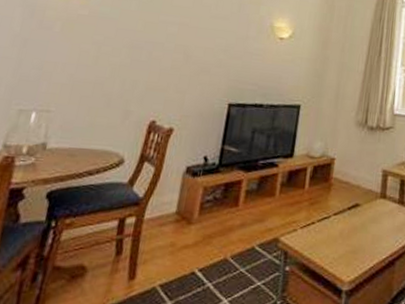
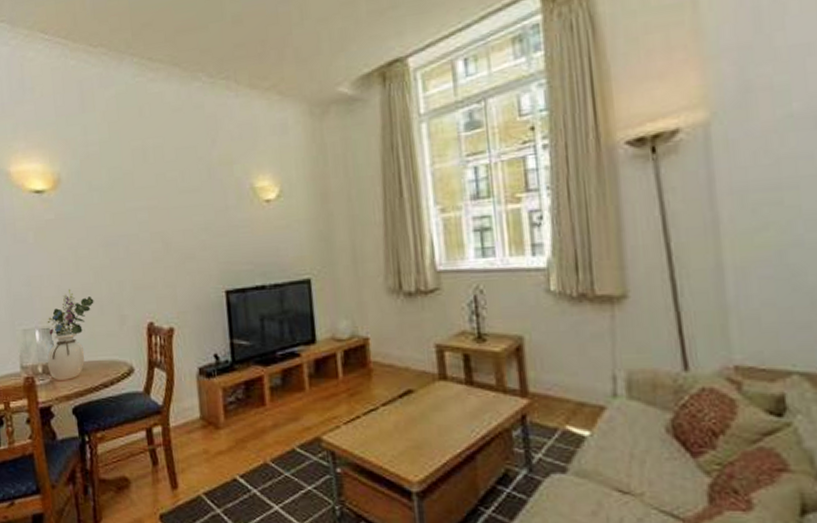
bouquet: none [33,78,104,164] -> present [47,288,94,380]

